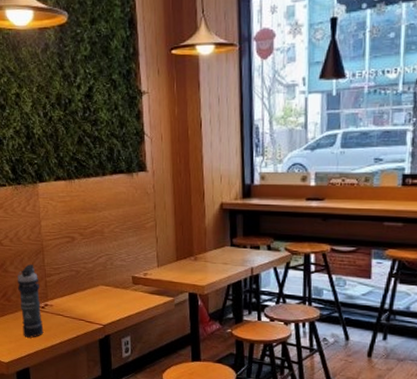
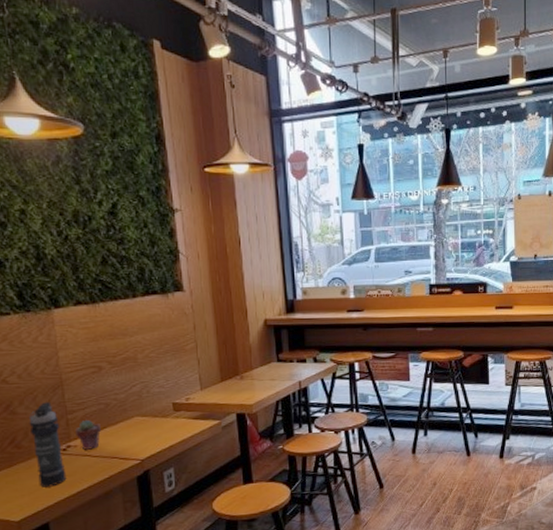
potted succulent: none [52,283,72,310] -> present [75,419,101,450]

